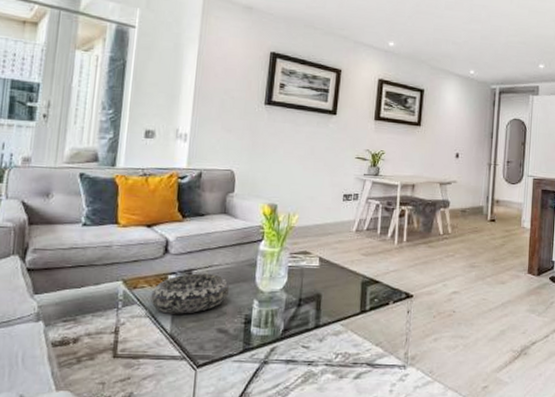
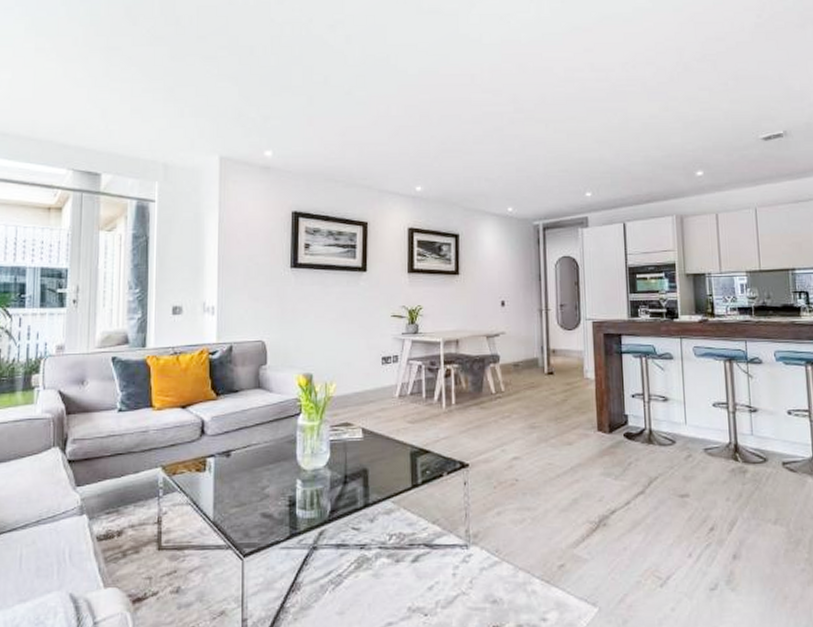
decorative bowl: present [151,273,230,314] -> none [191,454,271,500]

